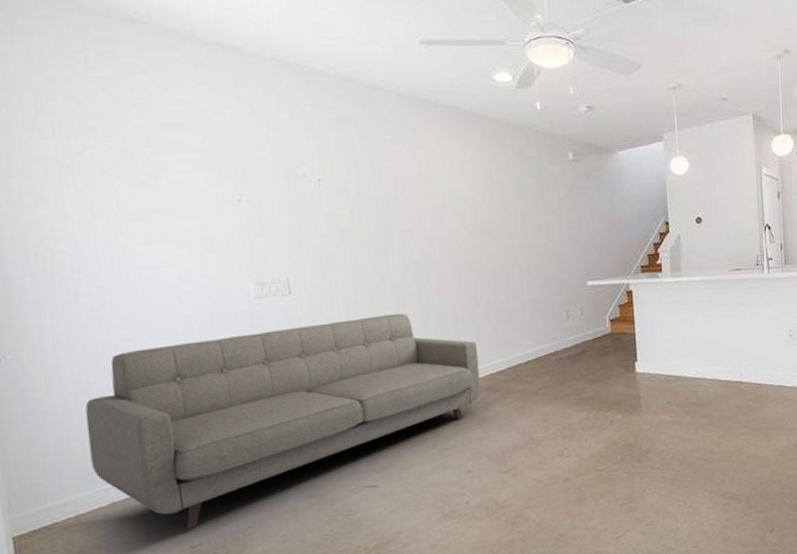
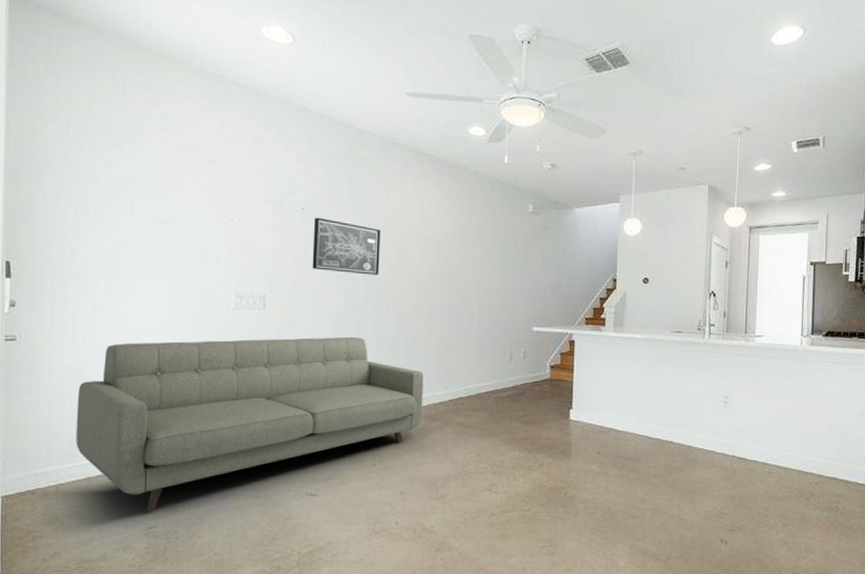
wall art: none [333,187,415,246] -> present [312,217,381,275]

